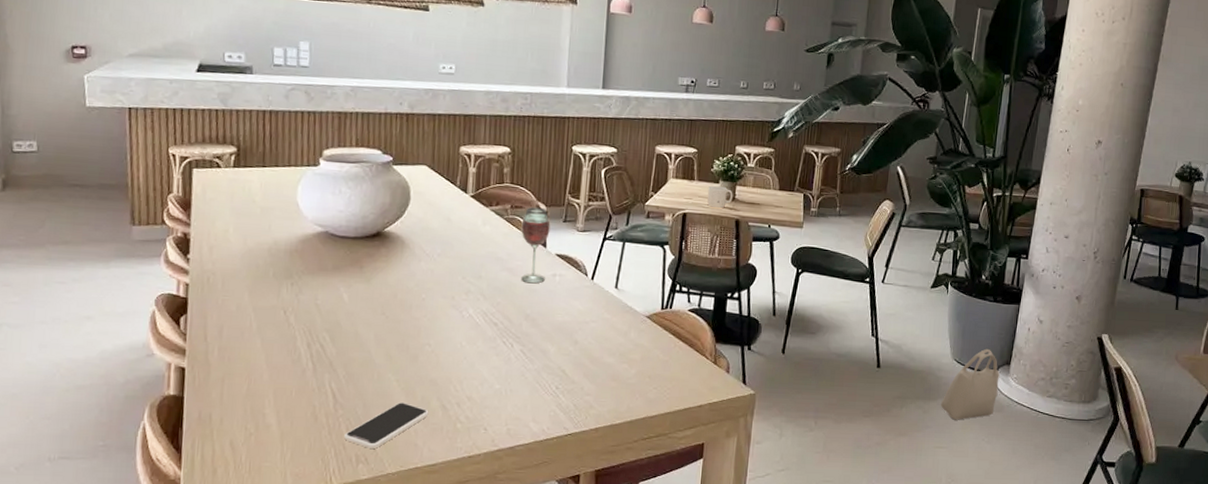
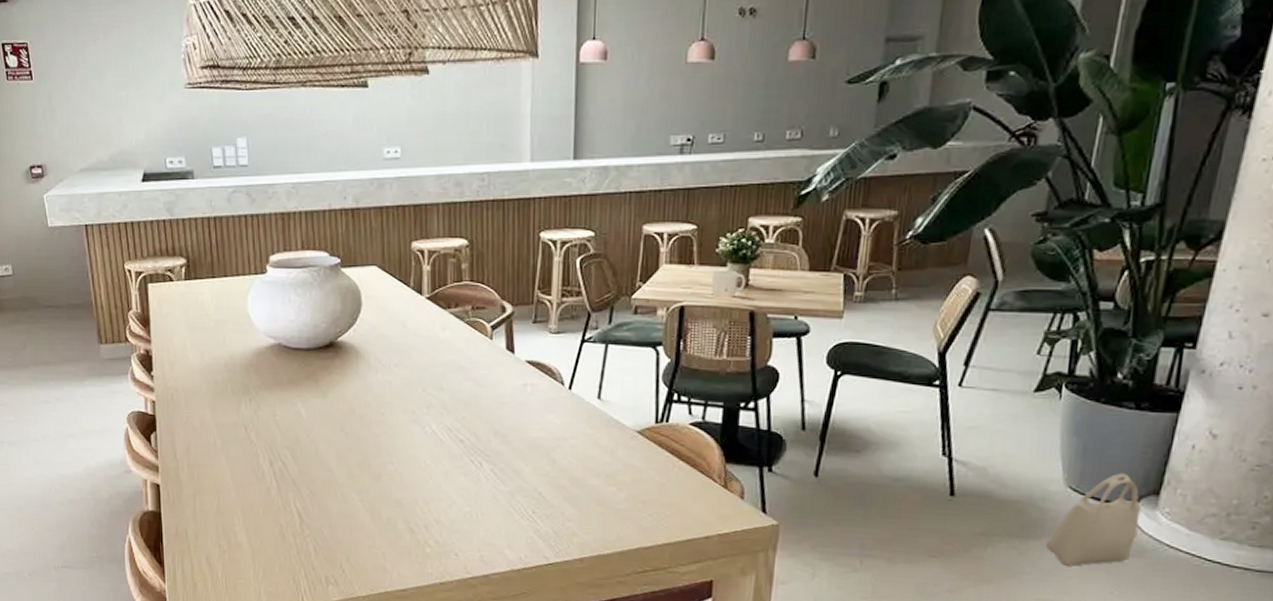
smartphone: present [344,402,429,449] -> none [313,524,396,570]
wineglass: present [521,207,551,284] -> none [485,307,518,395]

